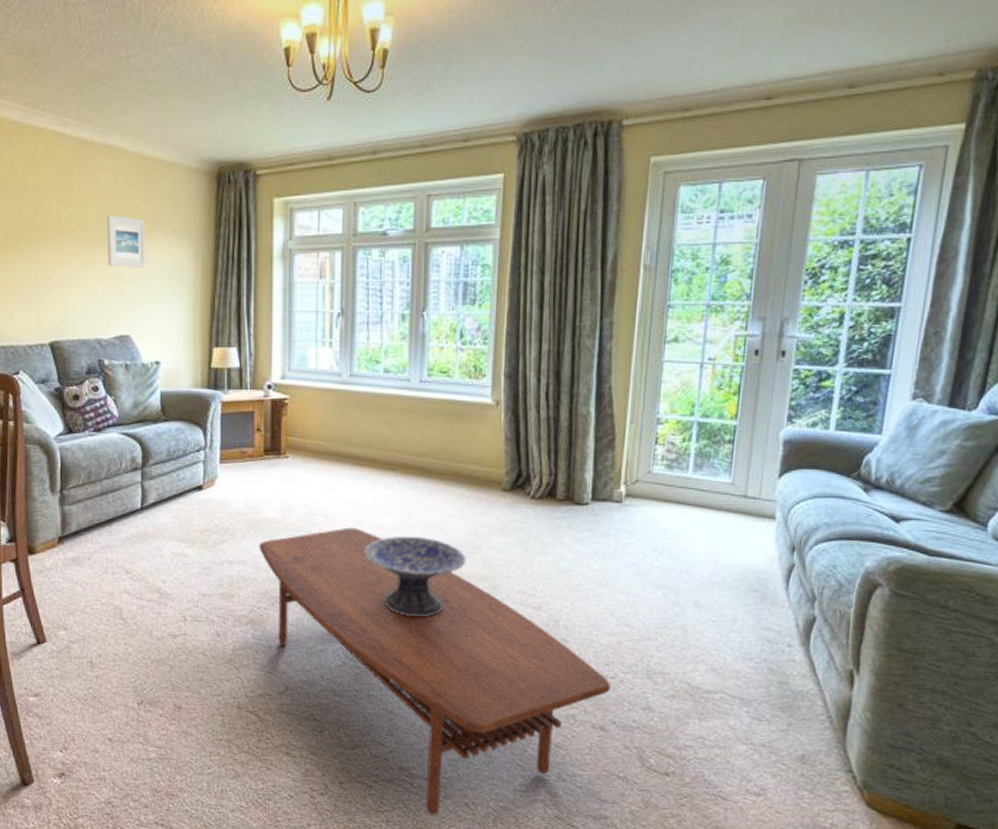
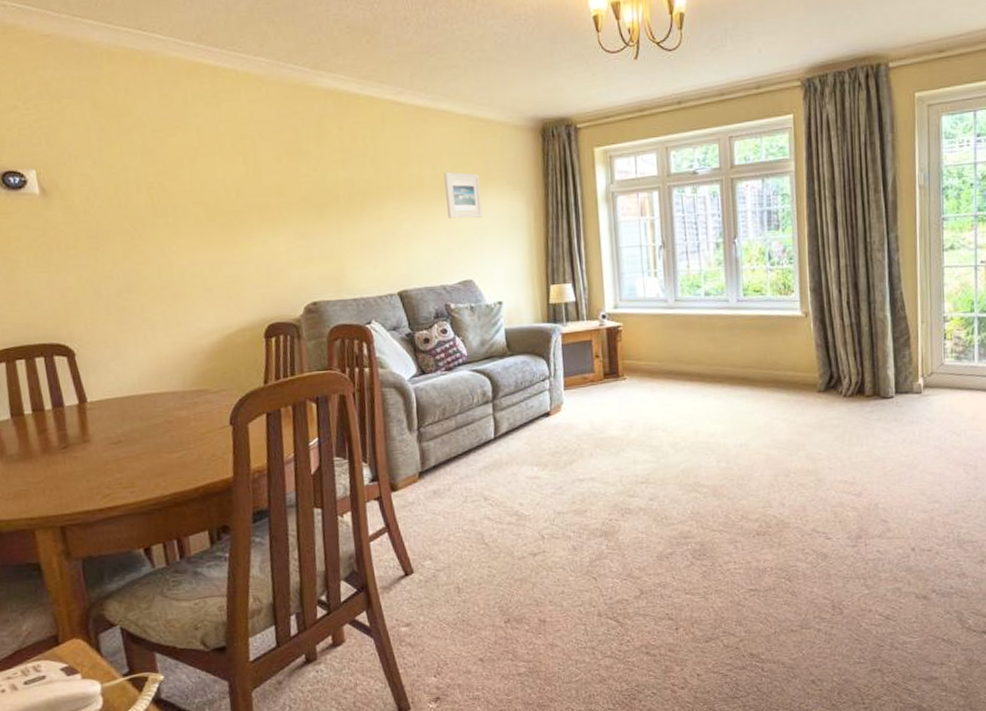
coffee table: present [259,527,612,815] -> none [606,437,929,696]
decorative bowl: present [364,535,466,617] -> none [701,440,792,514]

